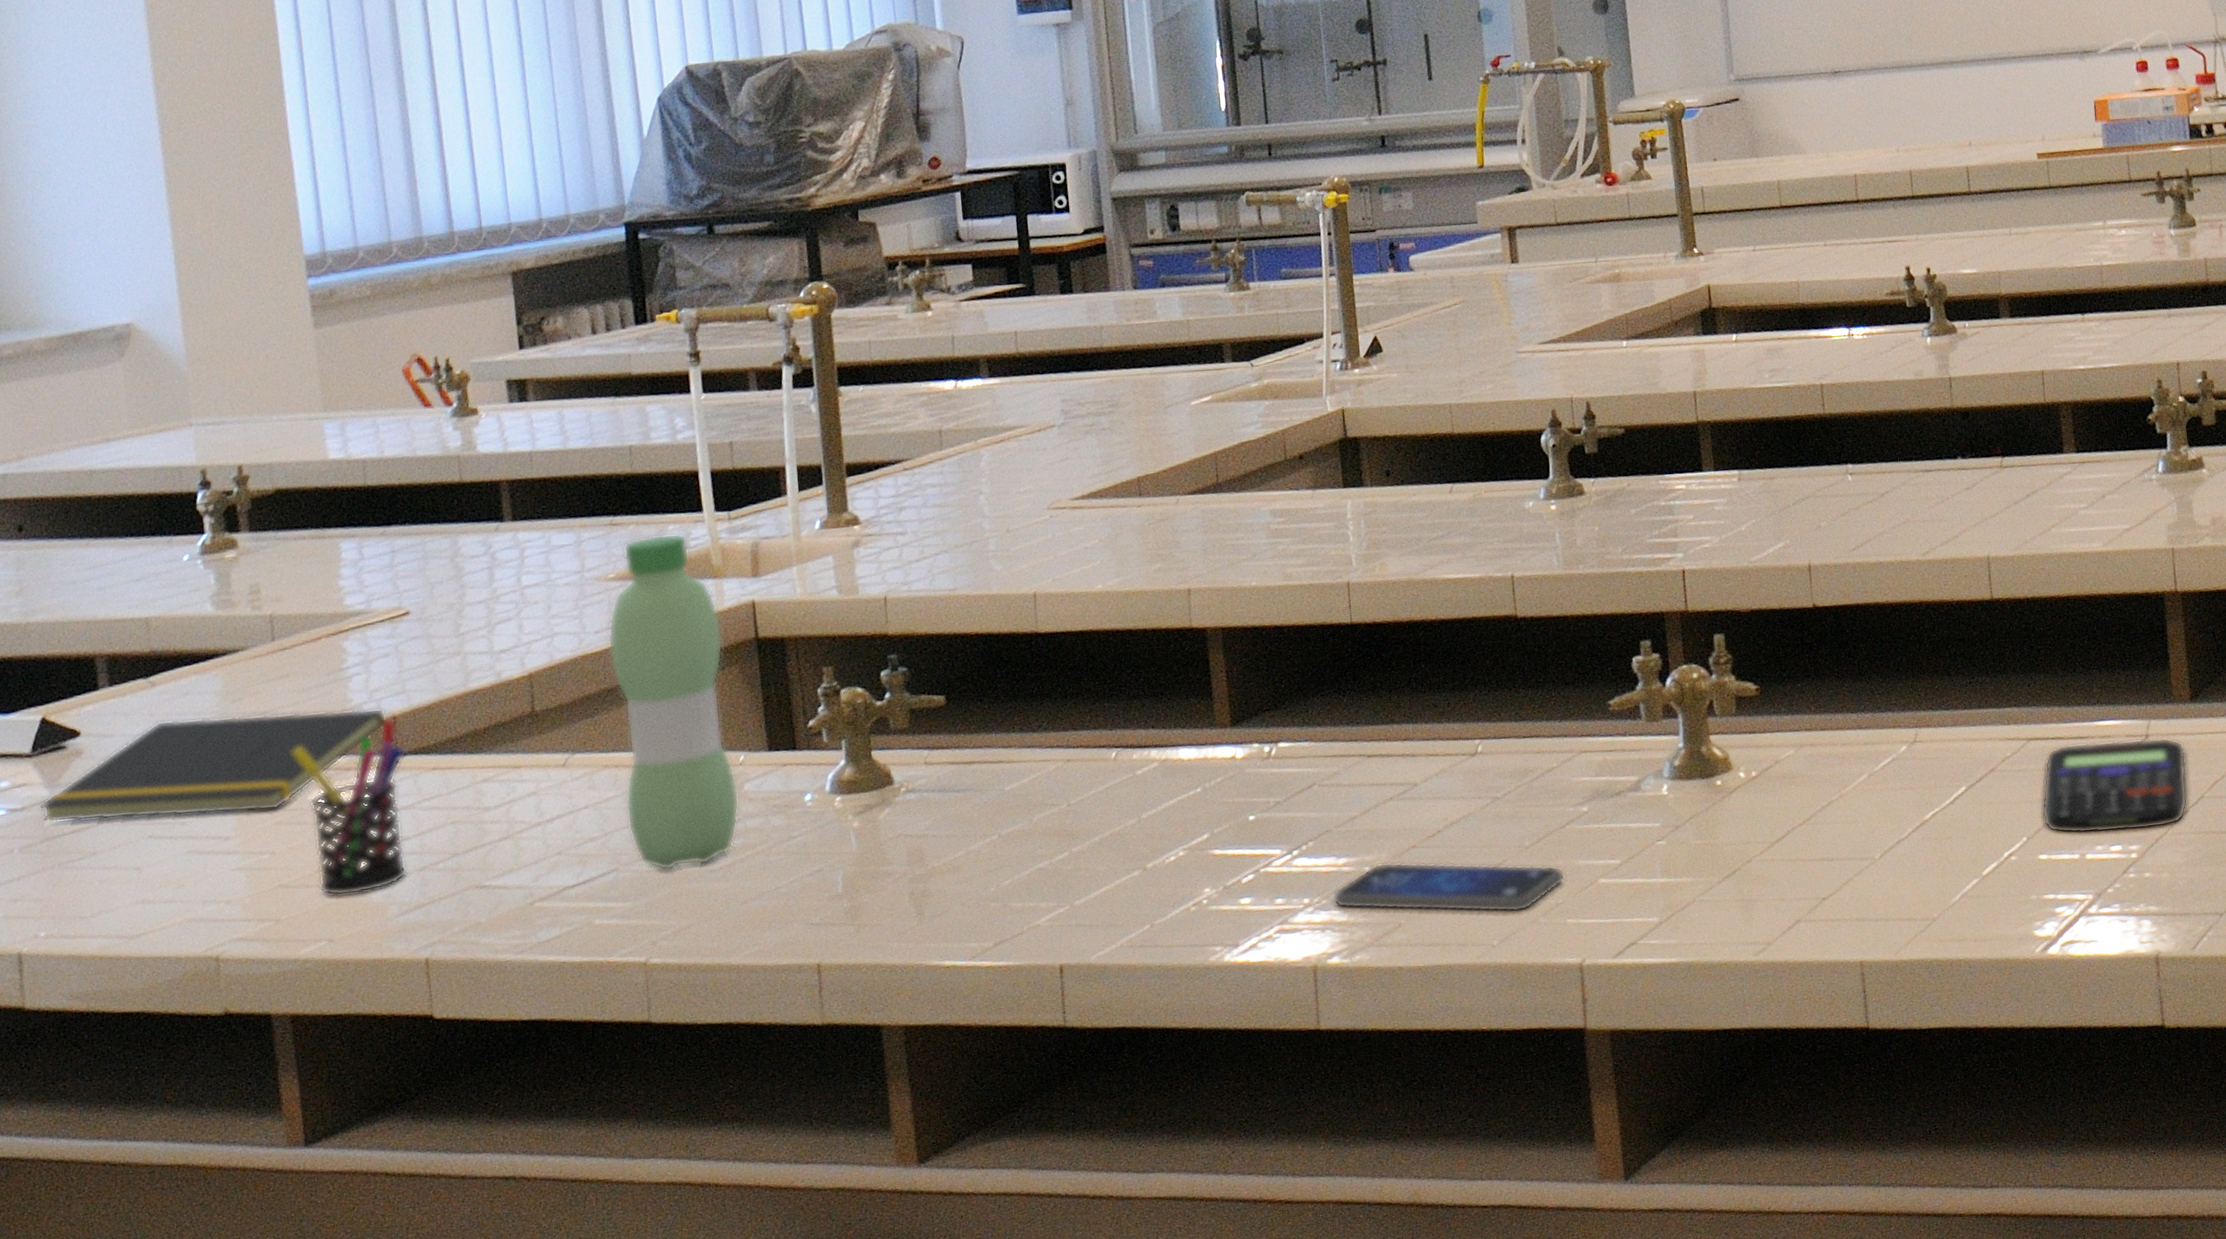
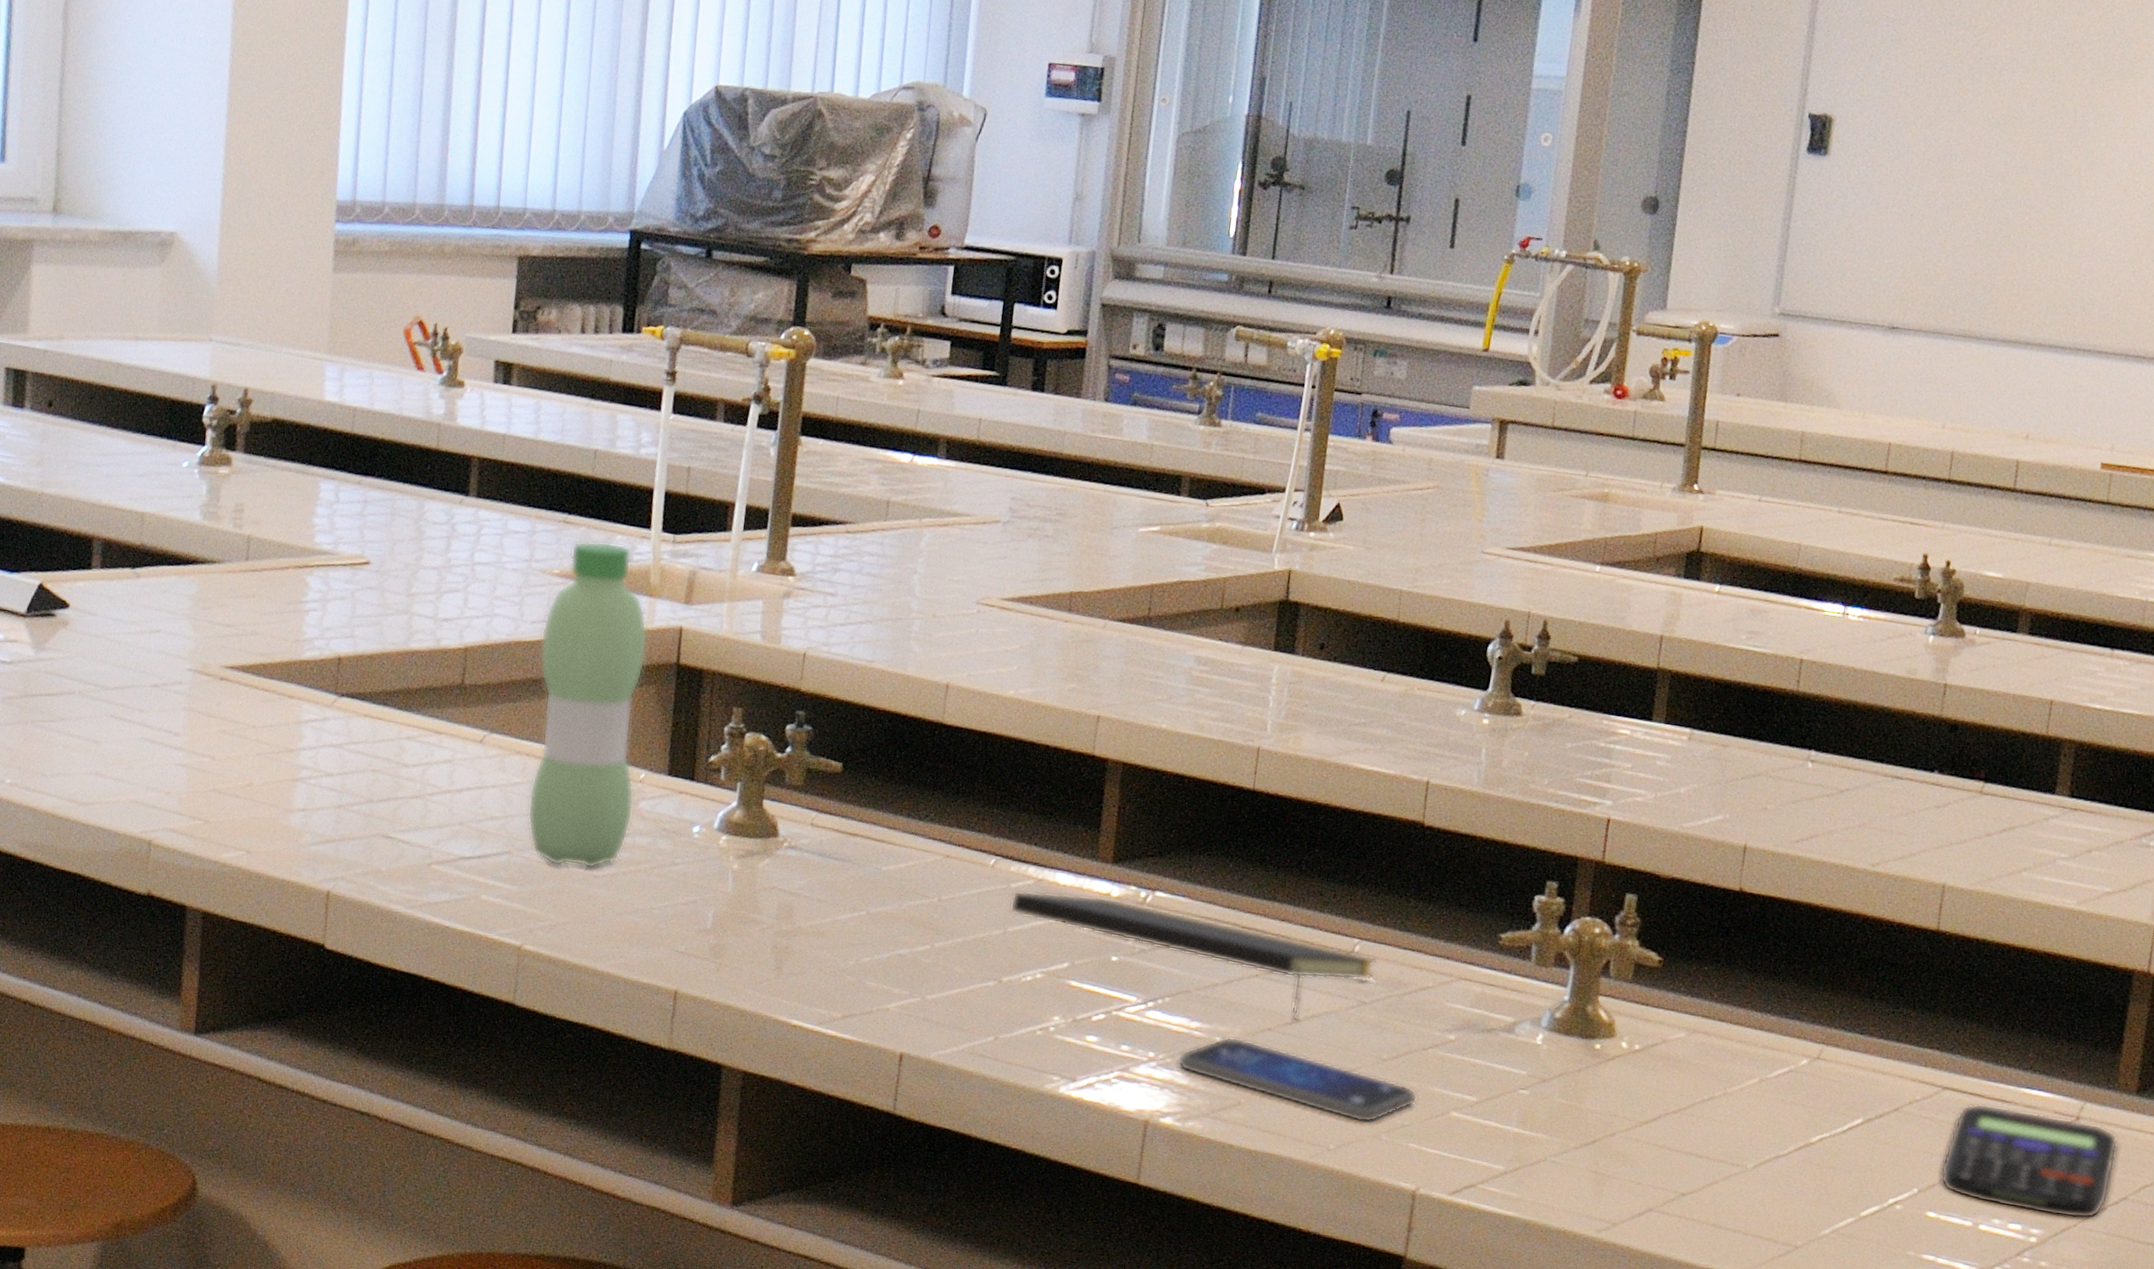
notepad: present [40,708,387,823] -> none [25,611,333,719]
pen holder: present [292,717,408,897] -> none [245,656,343,816]
notepad: none [1139,752,1500,832] -> present [1010,890,1377,1020]

